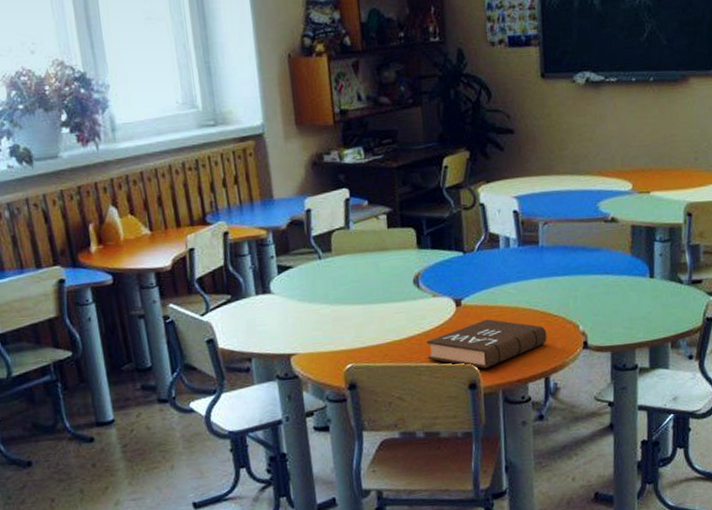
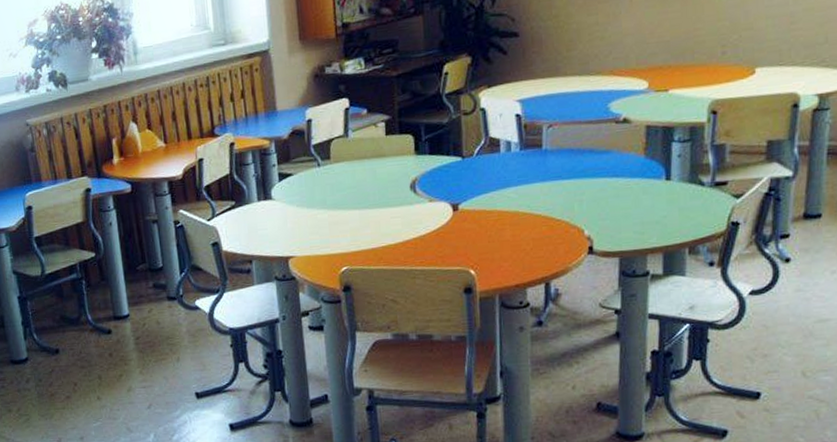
book: present [426,319,547,369] -> none [421,223,549,274]

